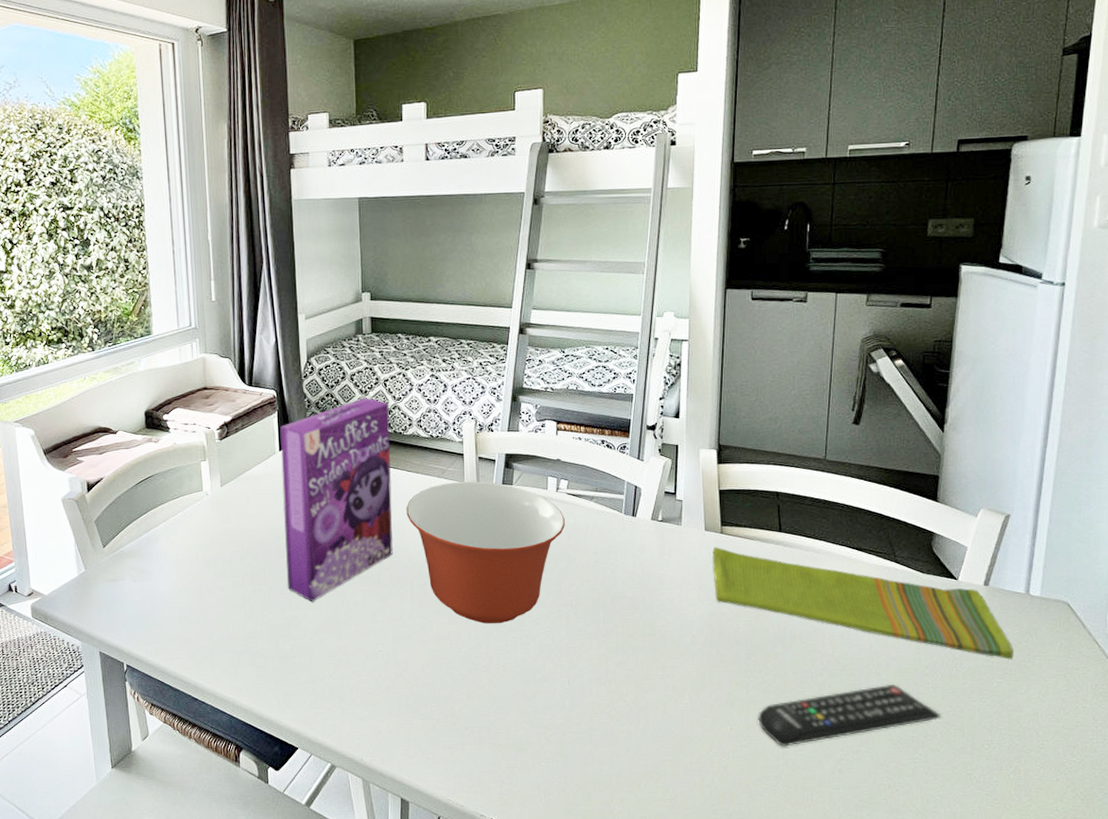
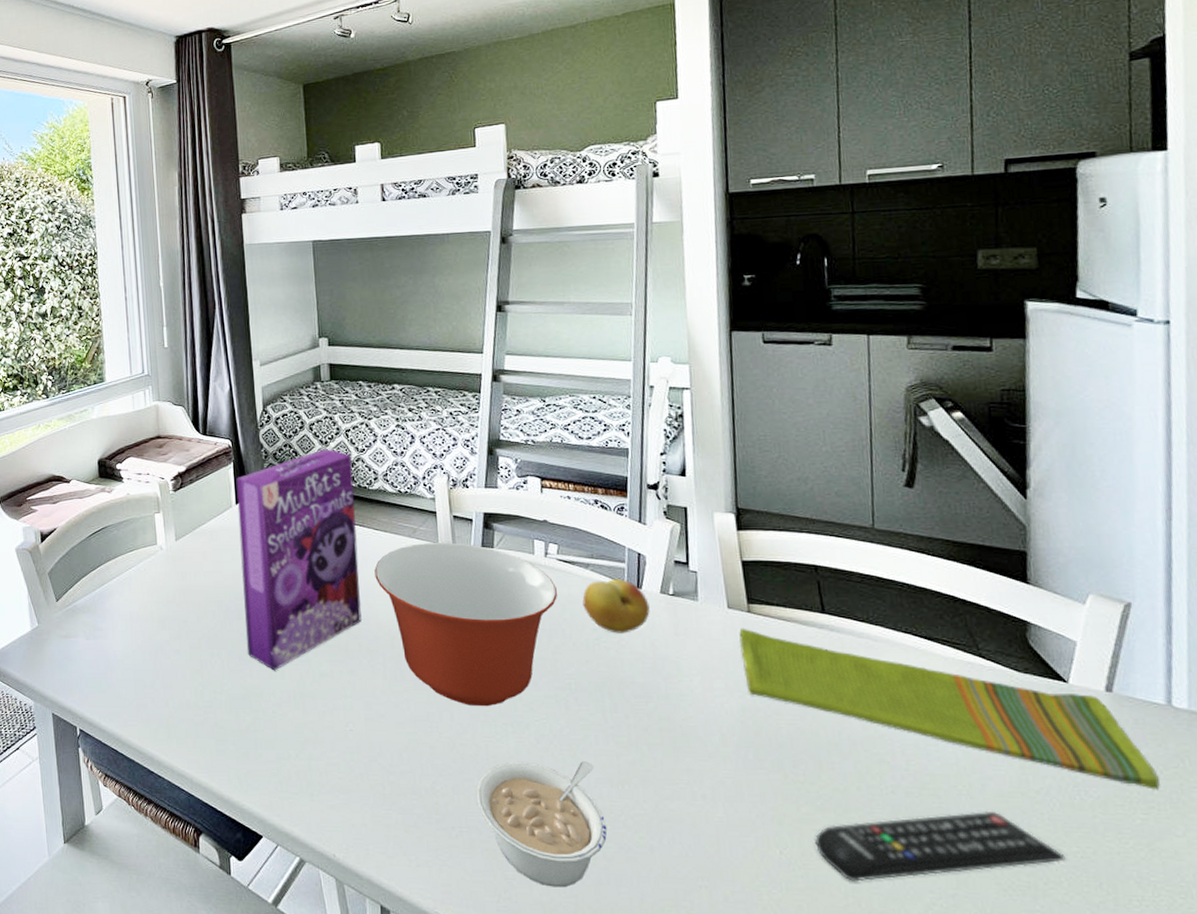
legume: none [487,665,595,771] -> present [476,761,607,888]
fruit: none [586,508,643,556] -> present [582,578,651,633]

